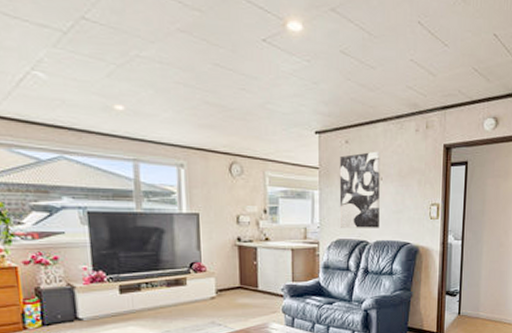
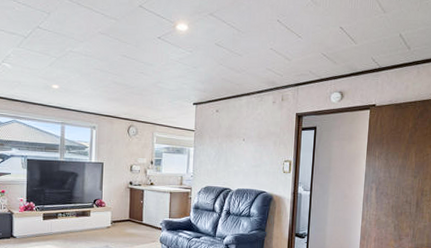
wall art: present [339,151,380,228] -> none [208,118,244,179]

